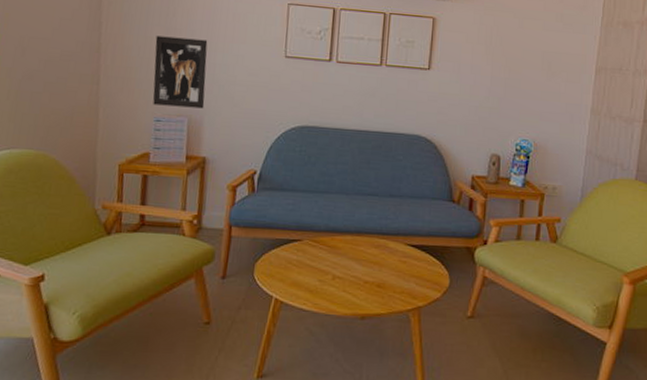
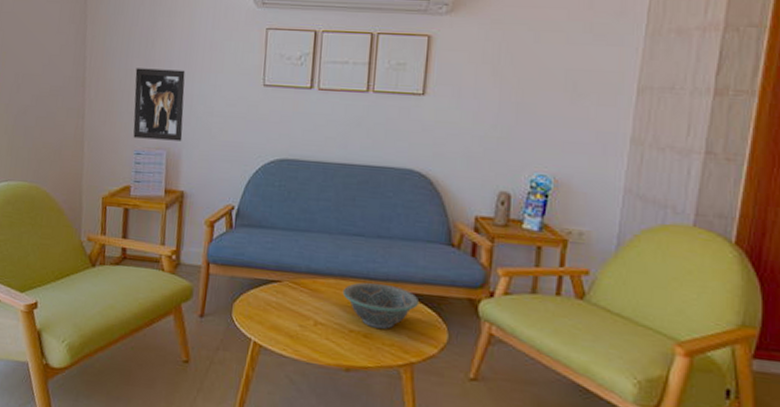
decorative bowl: none [358,237,425,278] -> present [342,282,418,329]

